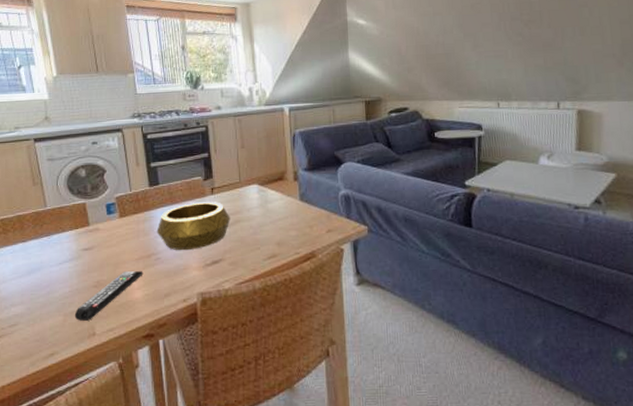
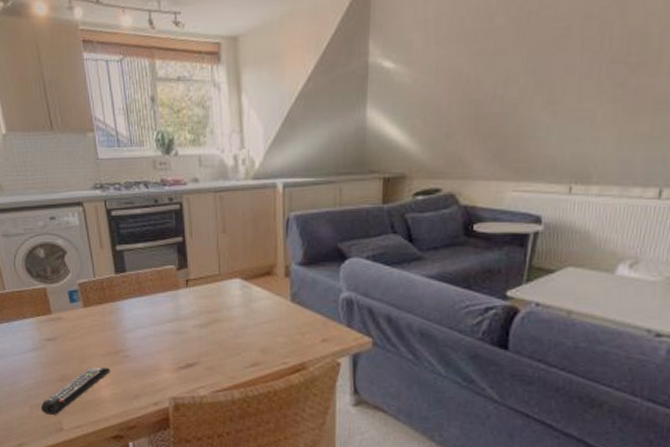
decorative bowl: present [156,201,230,250] -> none [124,294,208,349]

